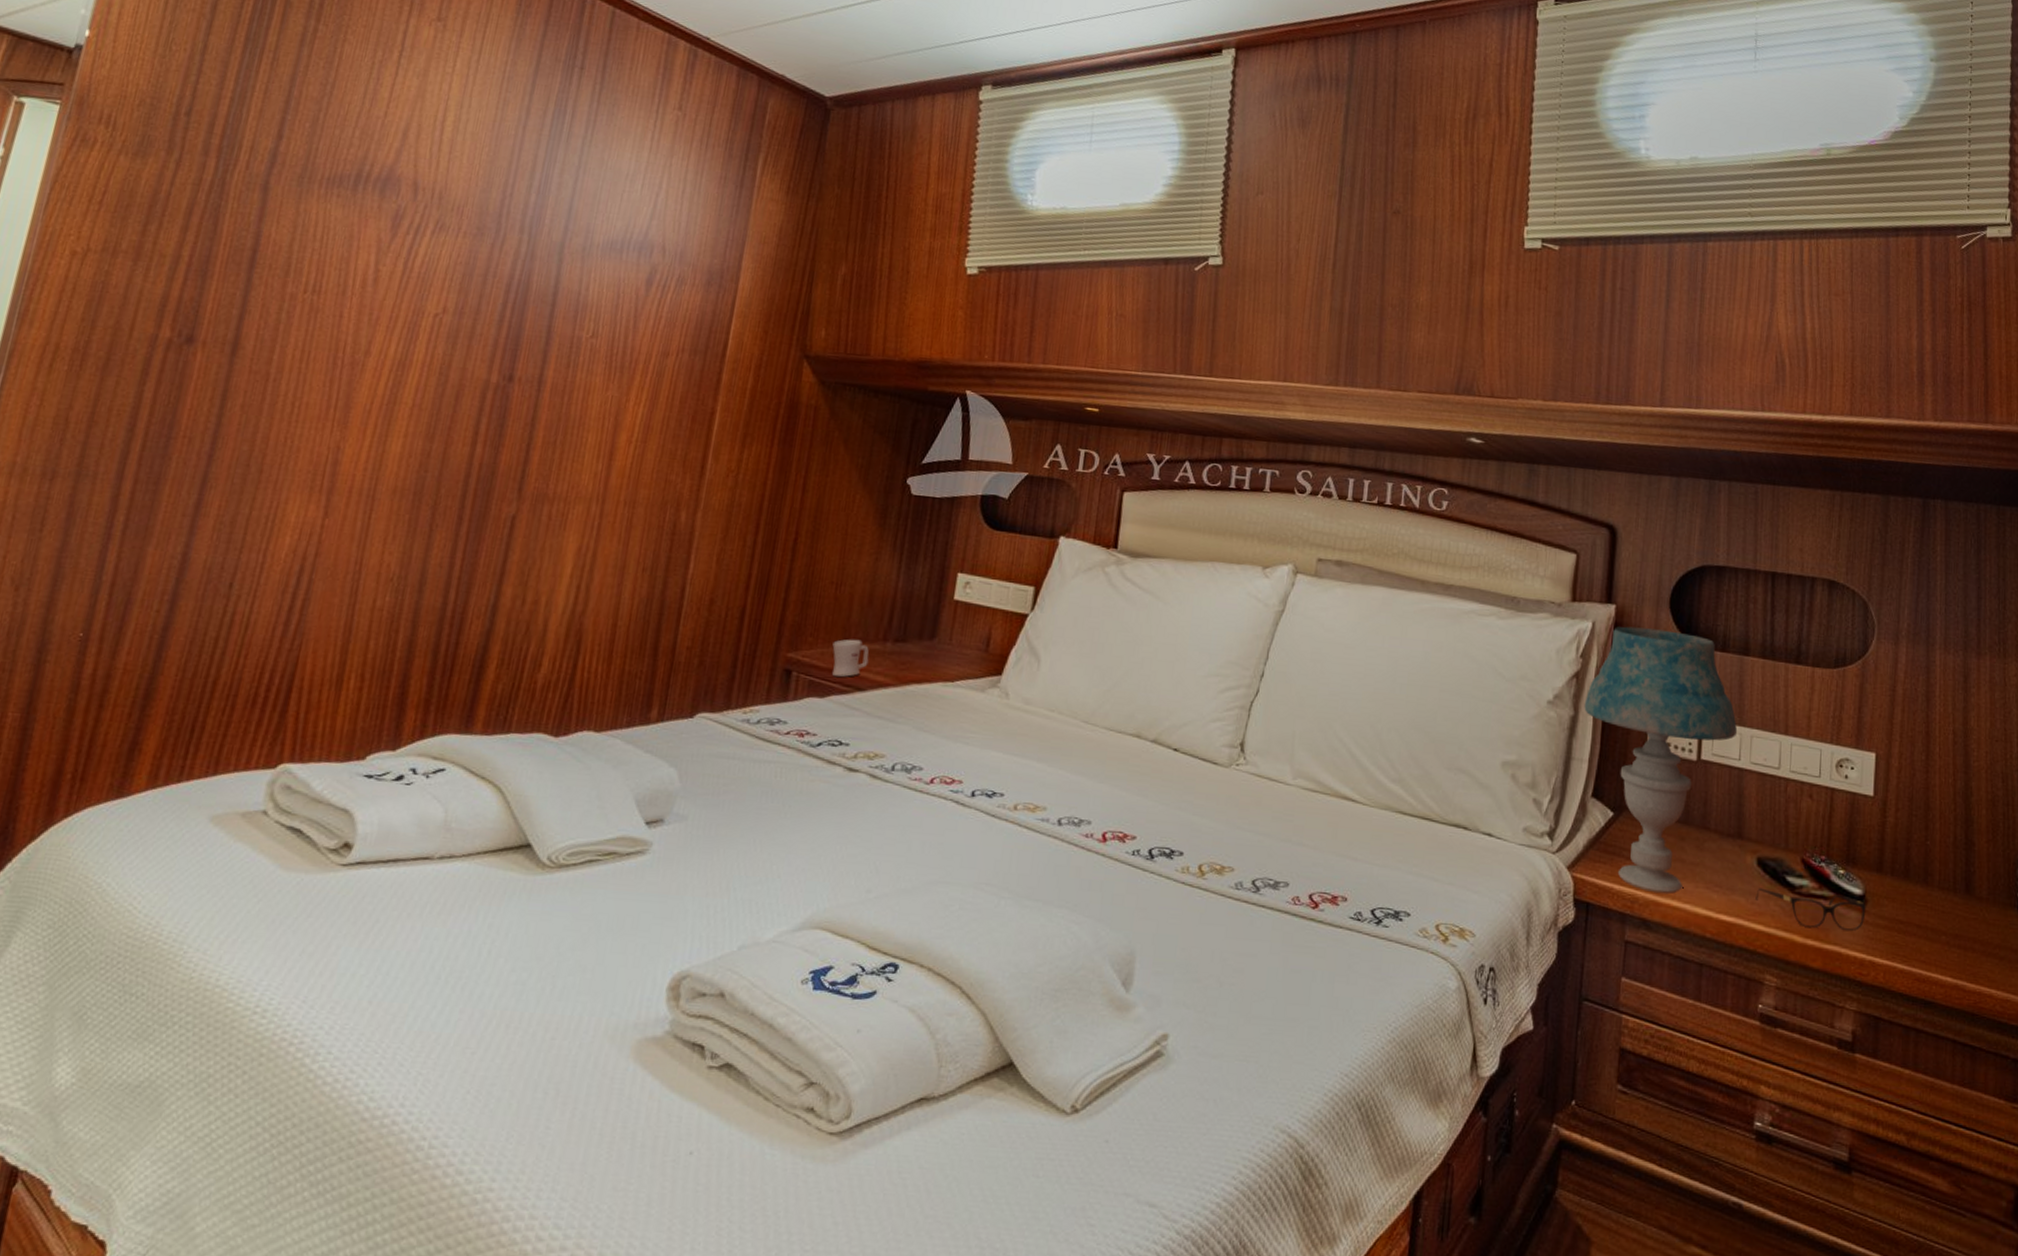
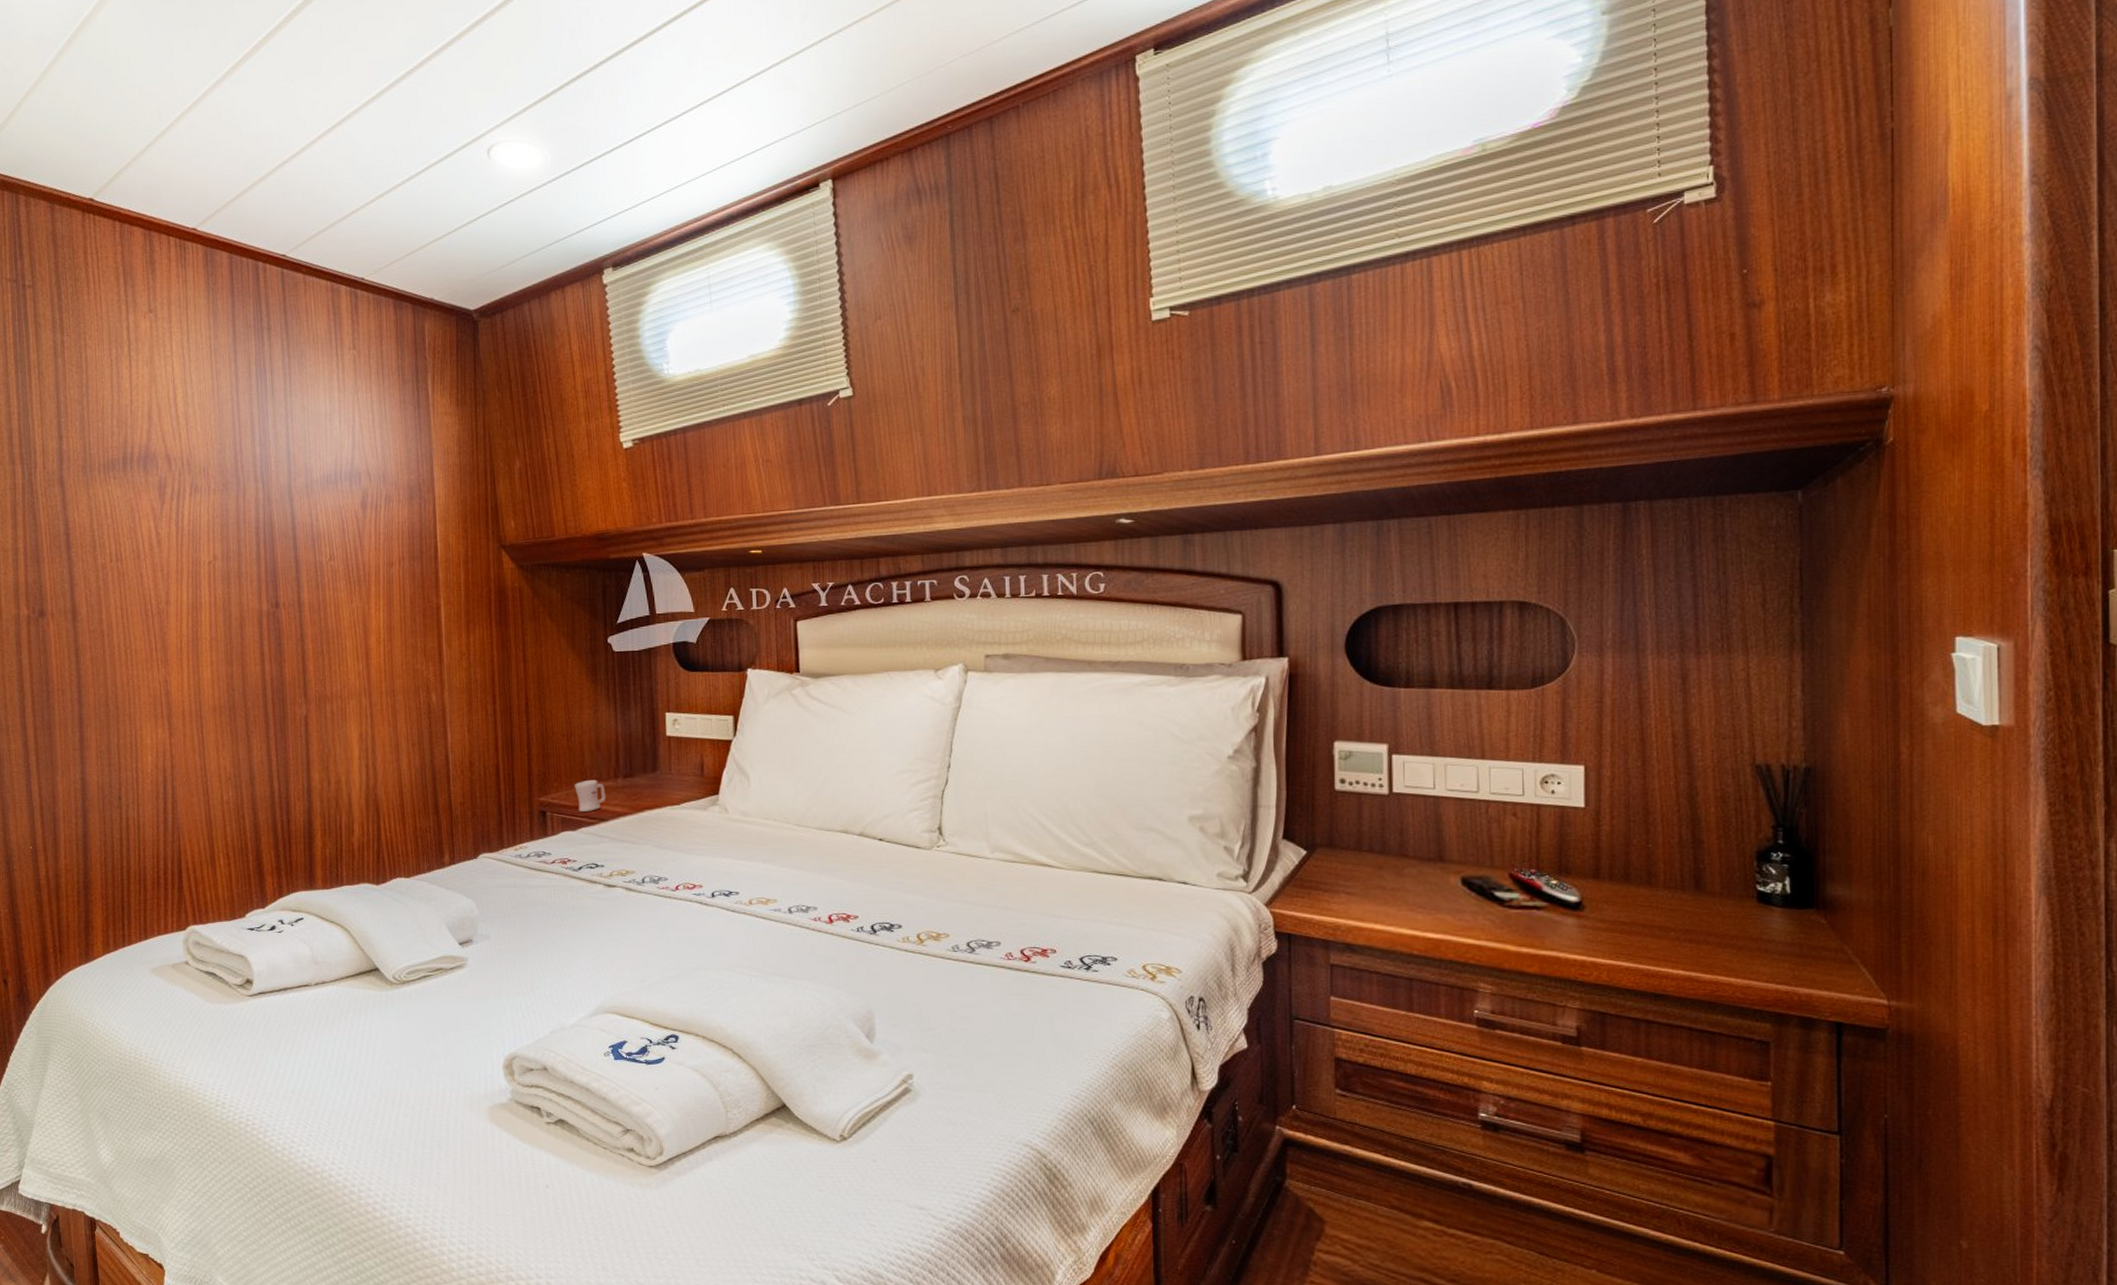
table lamp: present [1584,626,1737,895] -> none [1266,674,1429,920]
spectacles: present [1755,888,1866,932] -> none [1462,904,1584,937]

